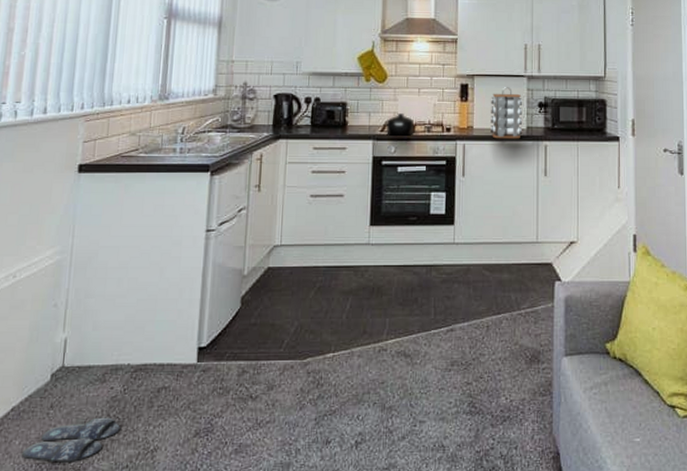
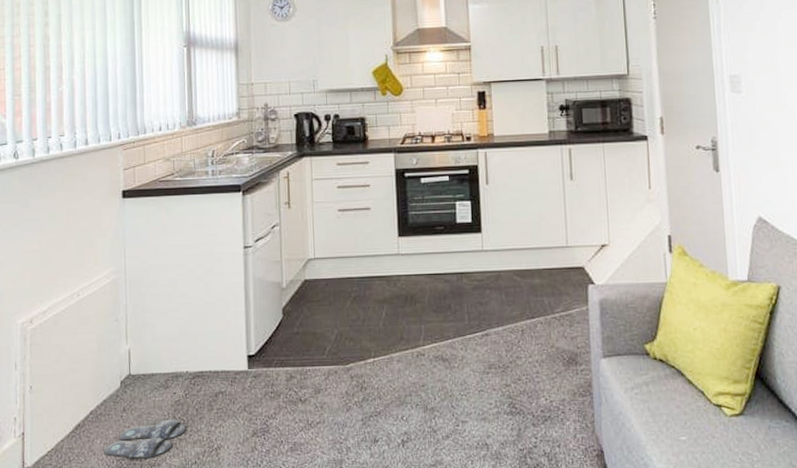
saucepan: present [386,112,414,137] -> none [405,124,434,149]
spice rack: present [489,87,523,139] -> none [510,92,544,145]

